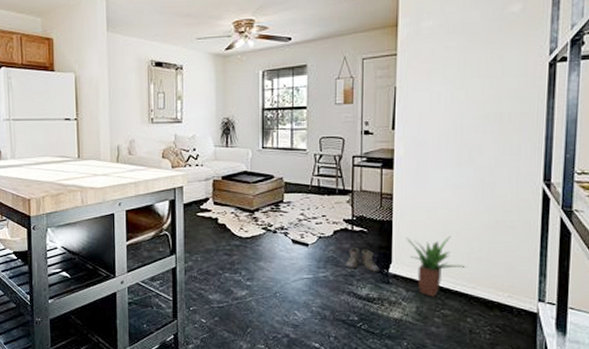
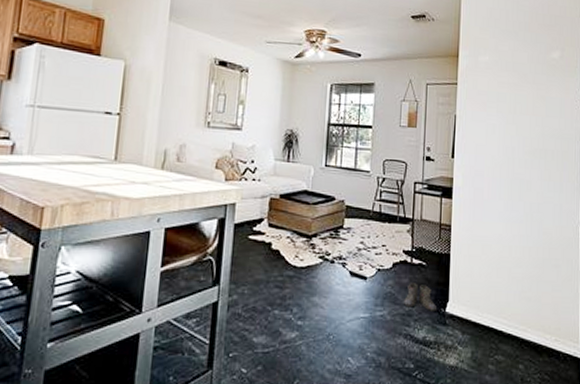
potted plant: present [406,236,467,297] -> none [463,273,518,340]

